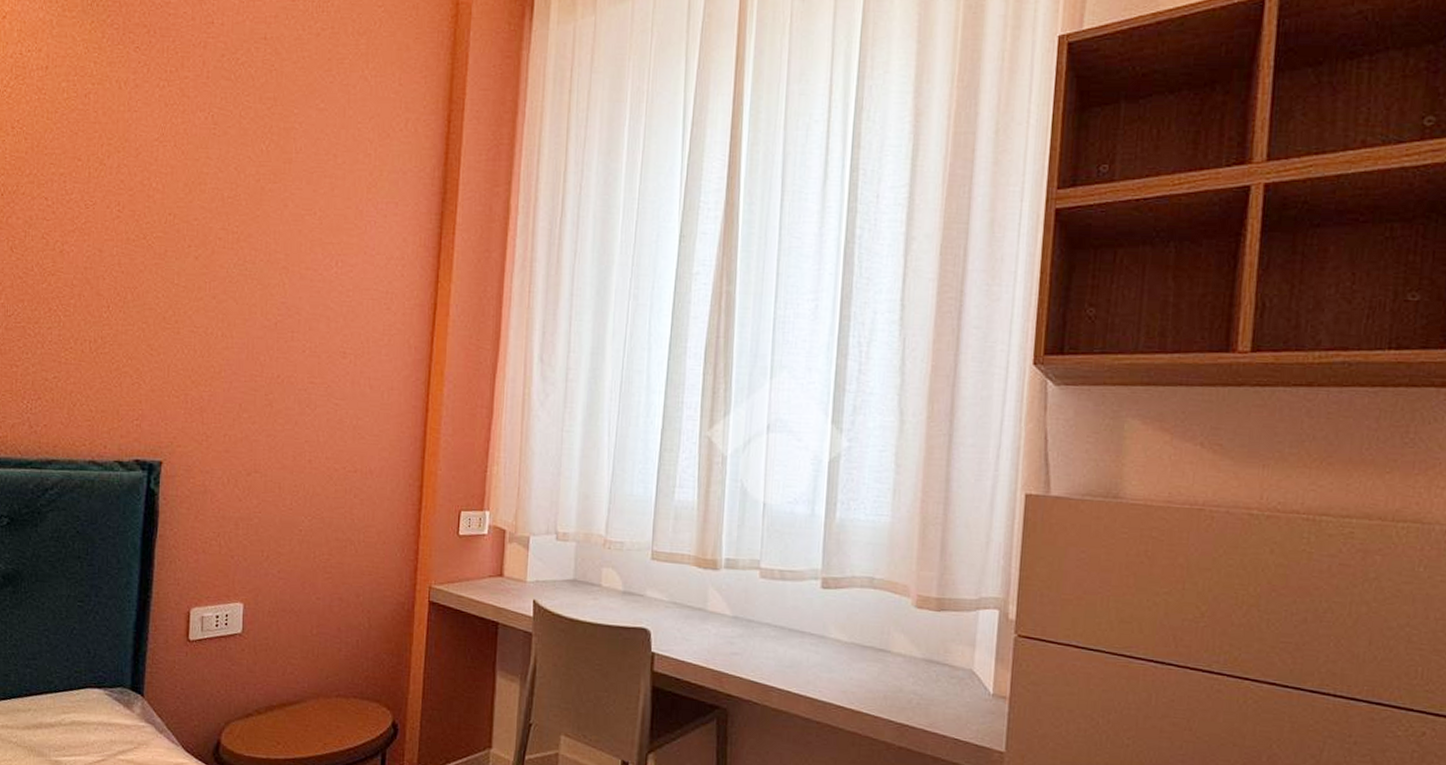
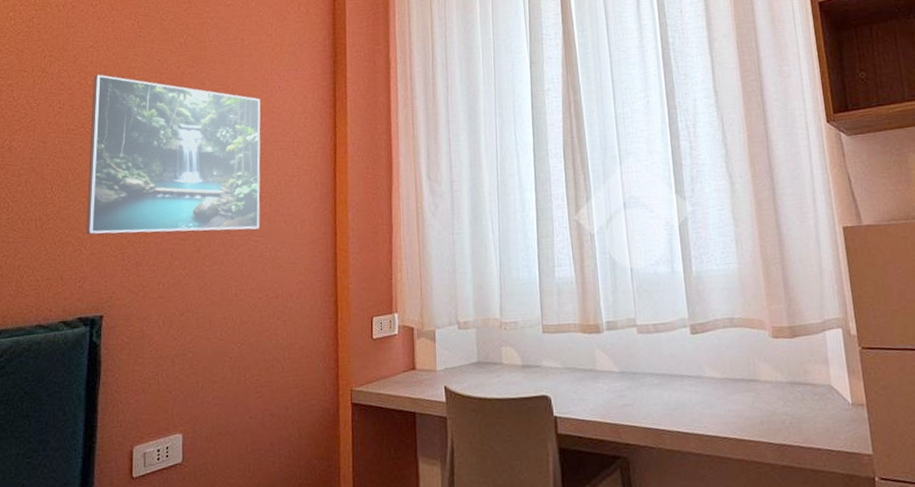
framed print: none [146,176,351,390] -> present [86,74,261,235]

